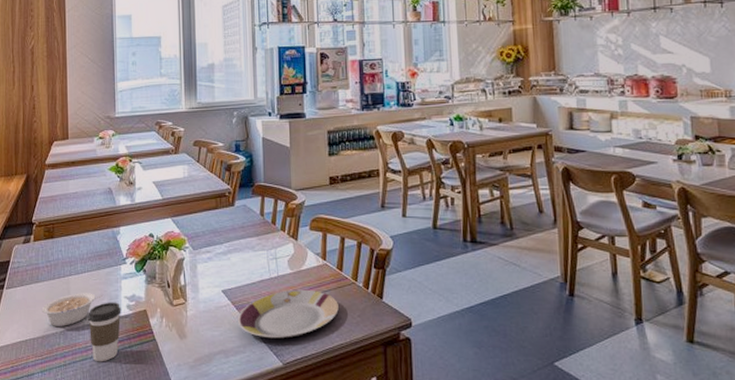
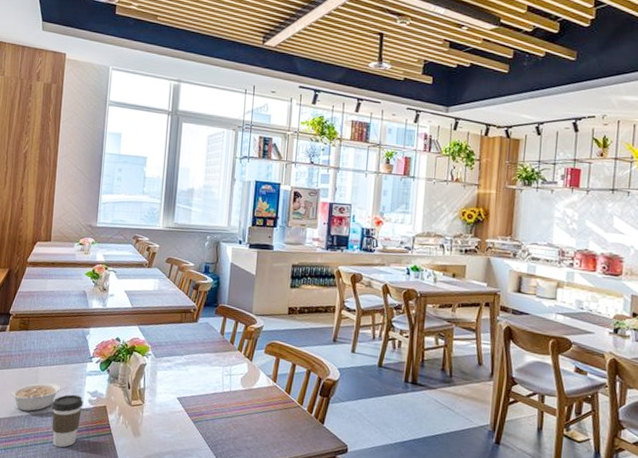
plate: present [238,289,339,339] -> none [189,405,283,449]

